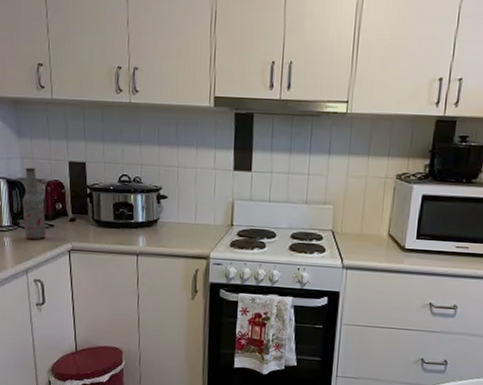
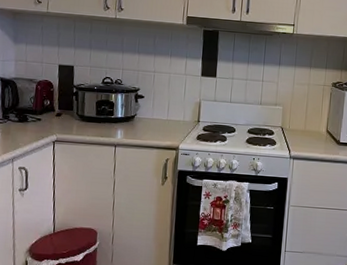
bottle: present [22,167,47,240] -> none [13,68,34,132]

